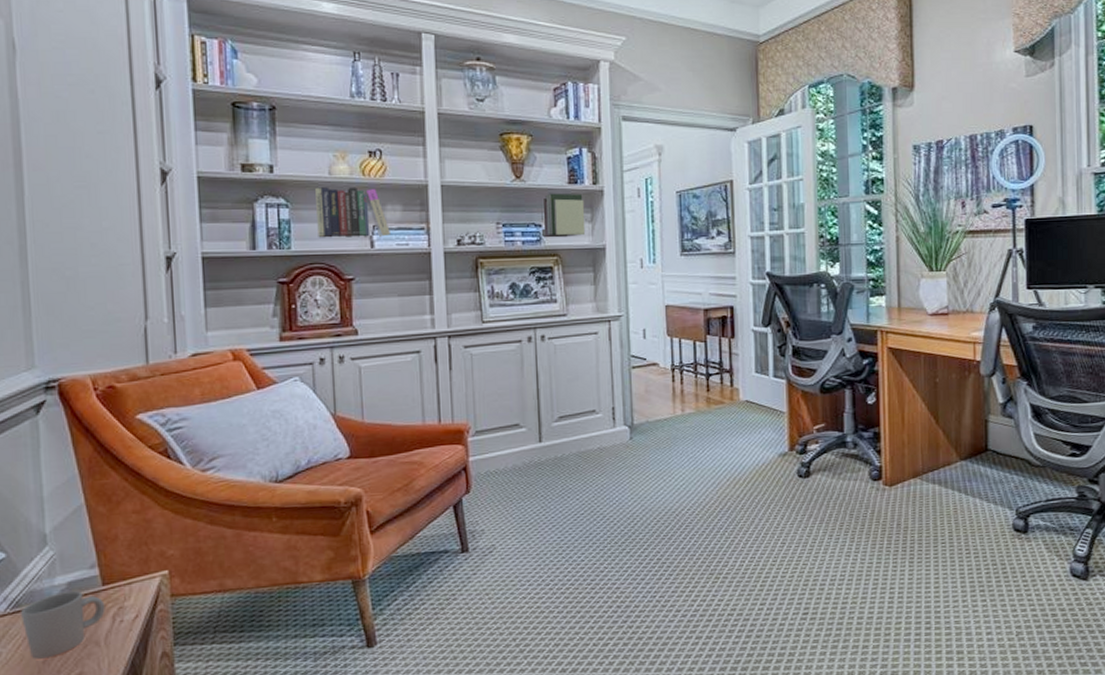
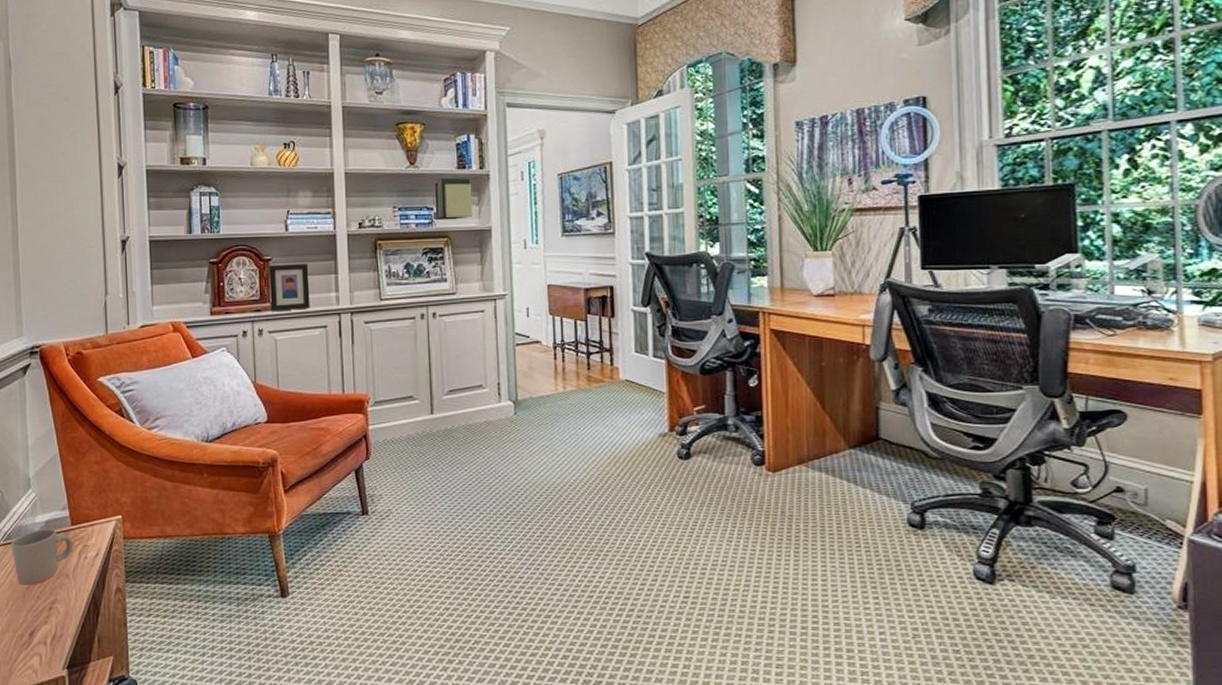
books: present [314,187,390,238] -> none [239,176,302,223]
picture frame: none [351,284,401,337] -> present [269,264,310,312]

